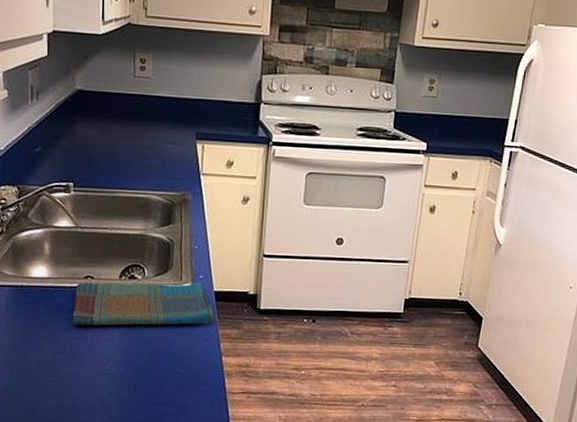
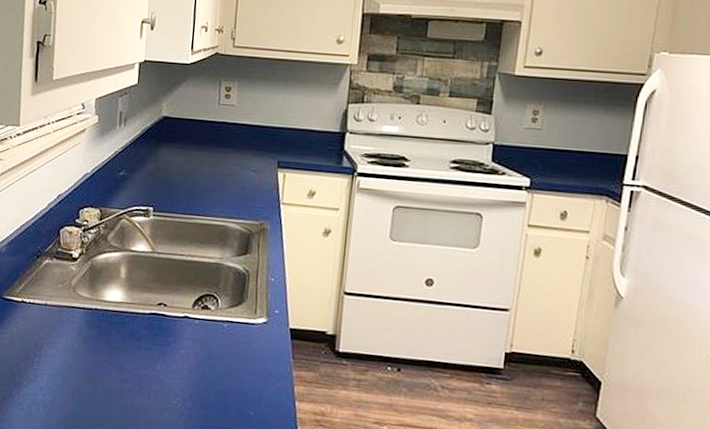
dish towel: present [72,281,214,326] -> none [142,309,289,364]

